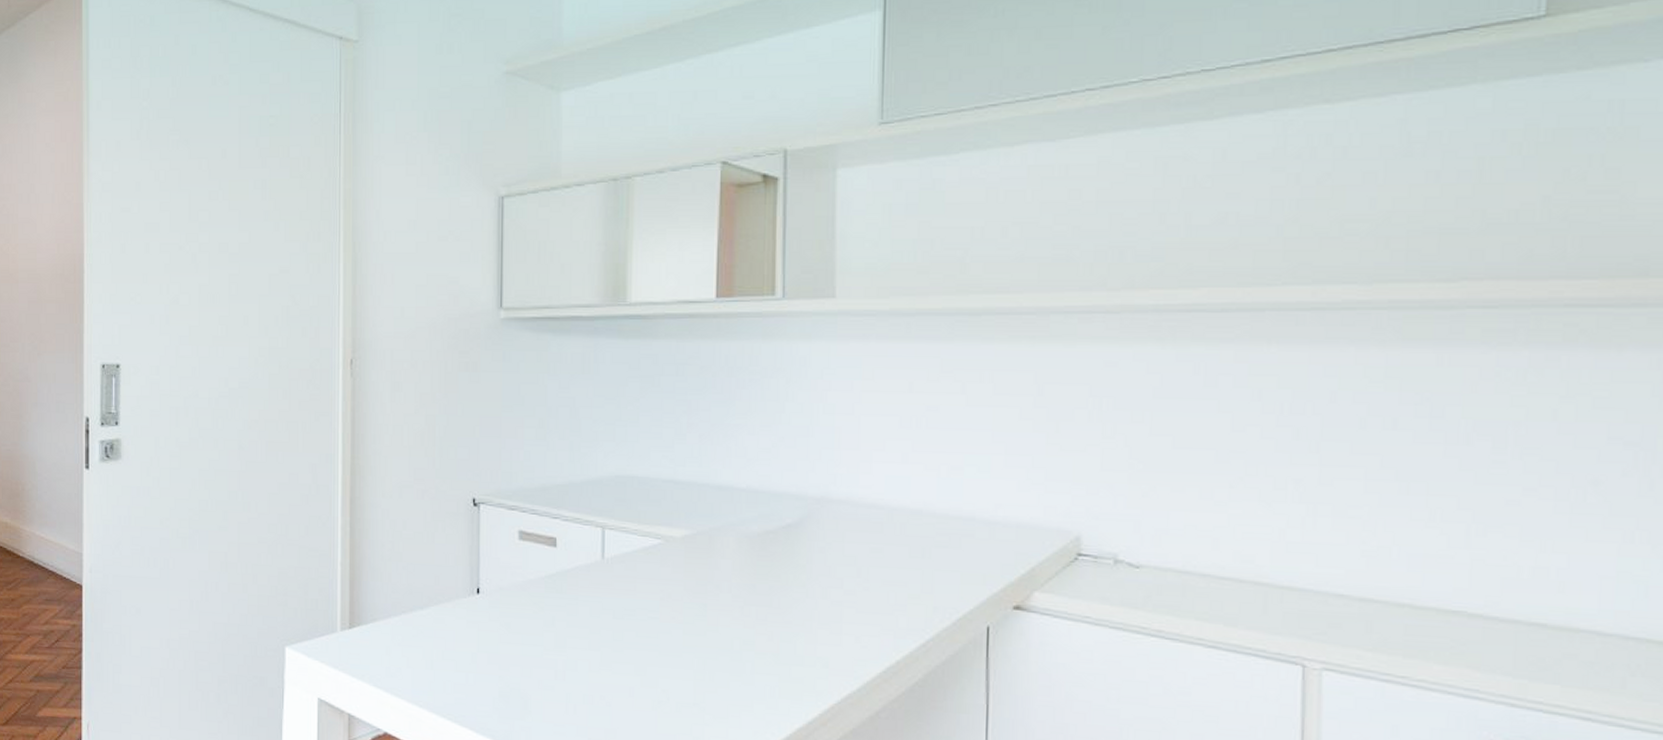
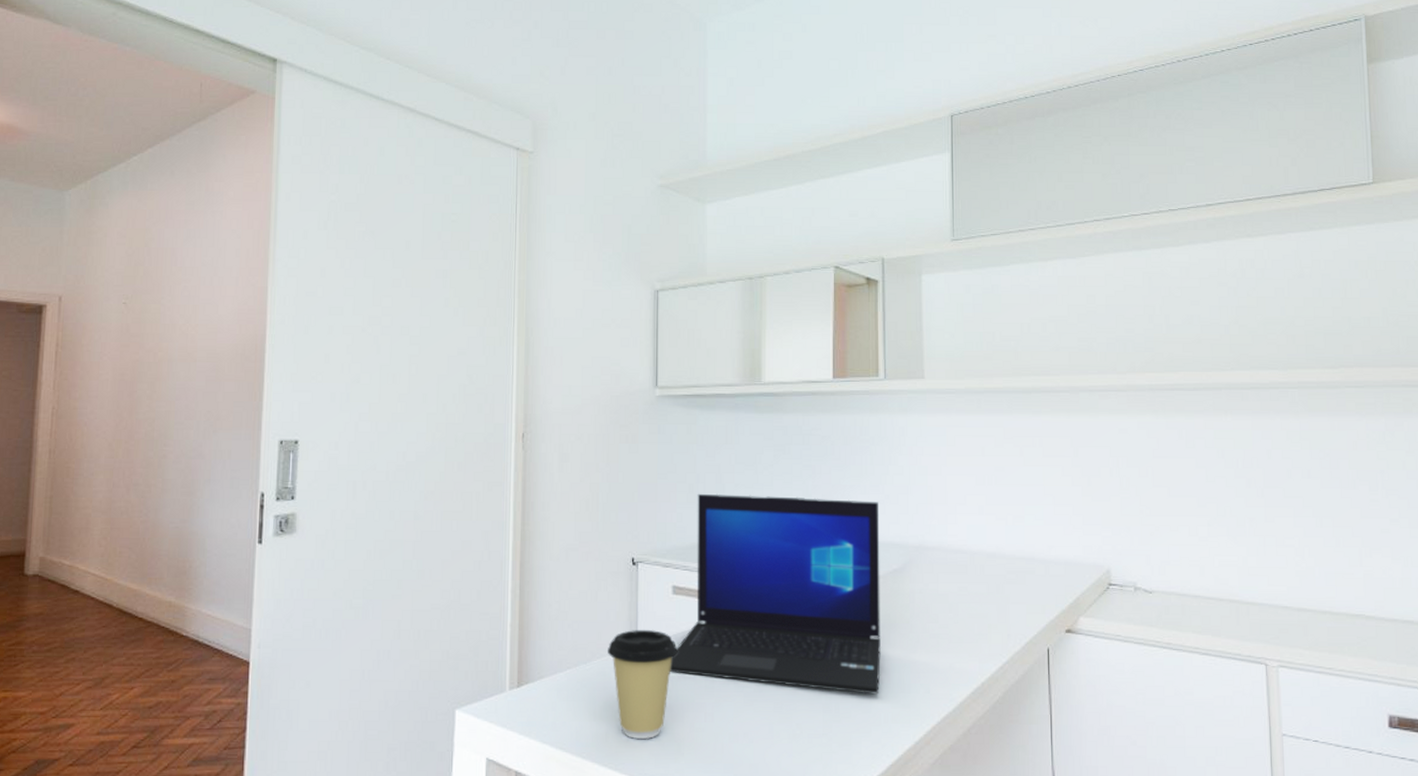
coffee cup: none [446,576,525,693] -> present [608,630,678,739]
laptop: none [514,429,771,665] -> present [669,493,881,695]

